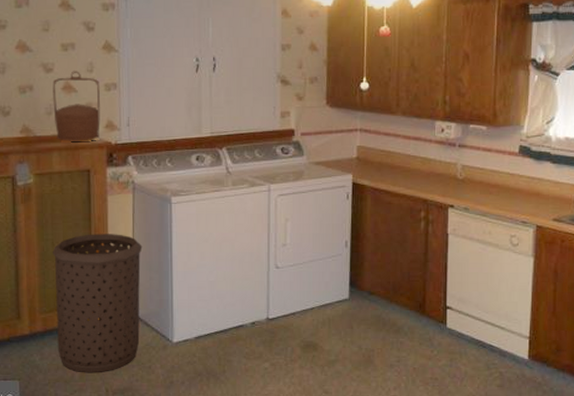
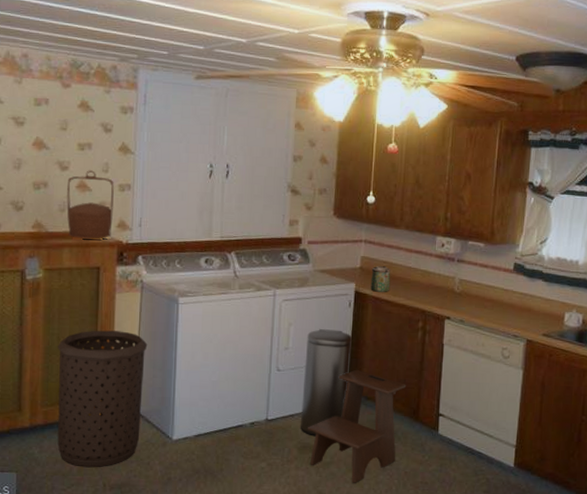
pedal bin: none [303,223,352,335] -> present [301,329,353,437]
step stool: none [310,263,411,381] -> present [308,369,407,483]
canister: none [368,154,389,183] -> present [370,265,391,293]

